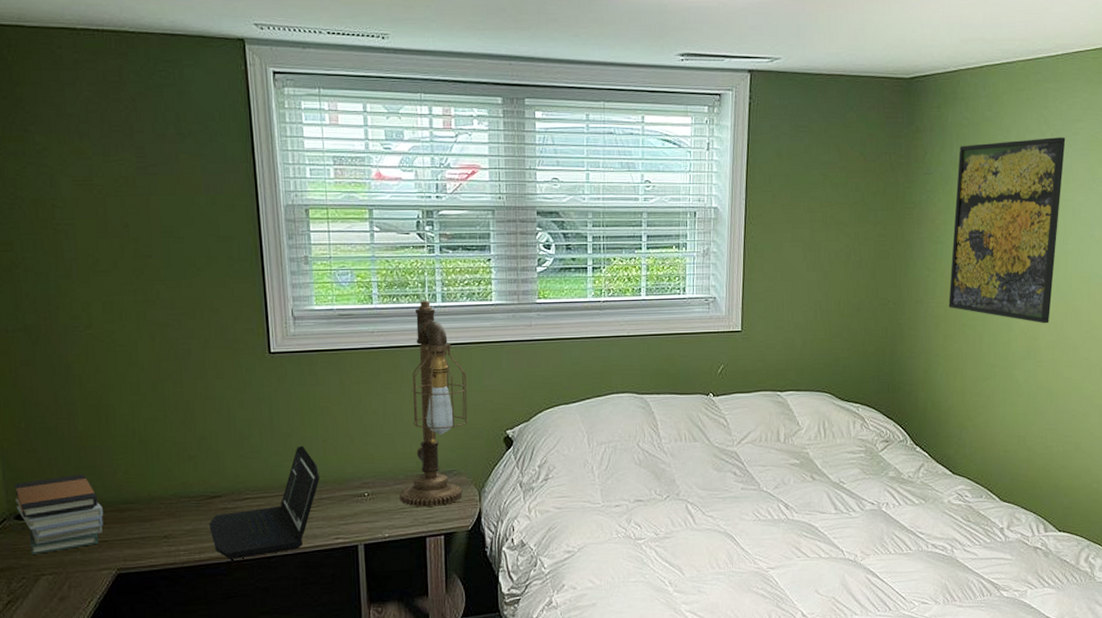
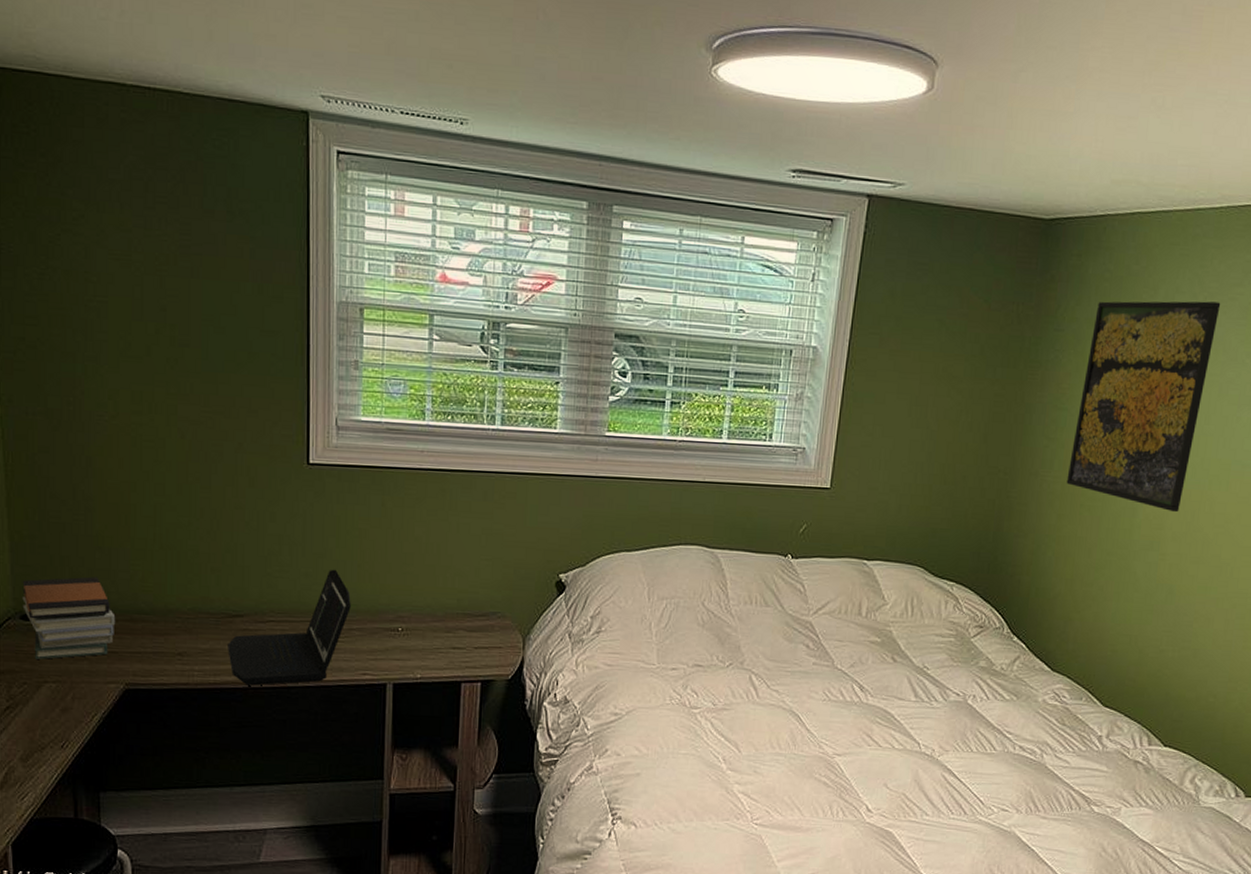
desk lamp: present [399,301,468,507] -> none [436,422,521,650]

